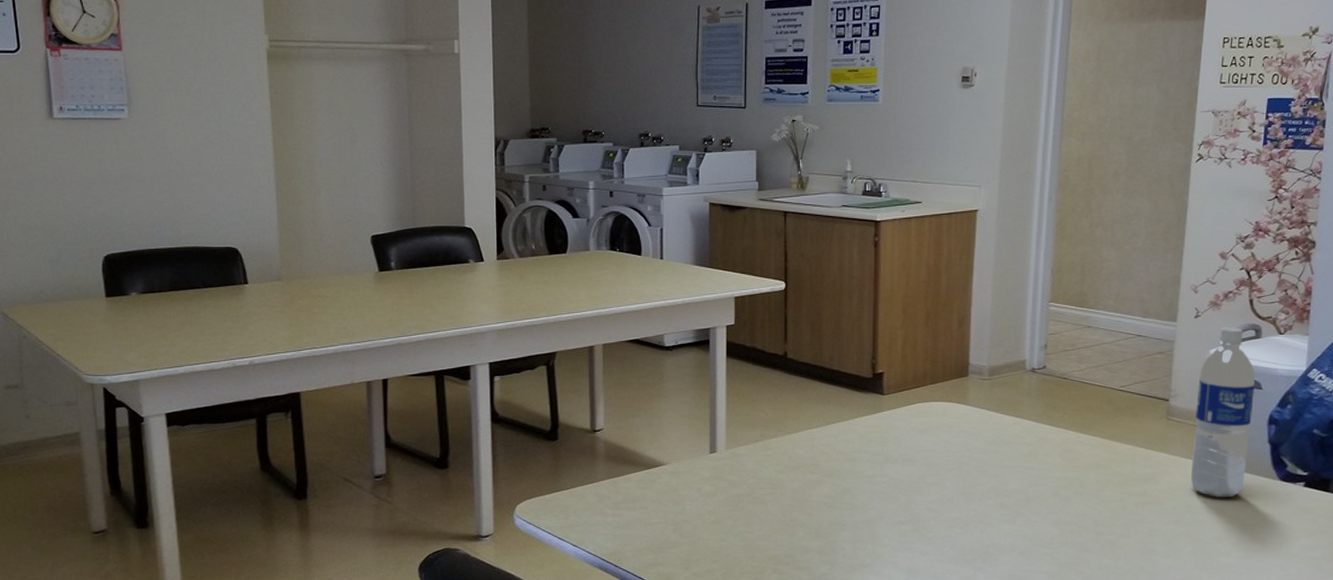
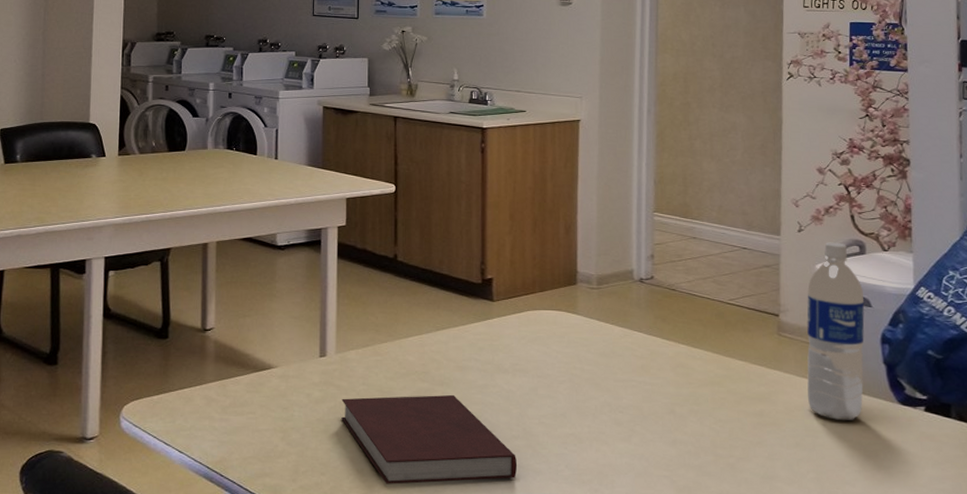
notebook: none [732,485,904,569] -> present [341,394,518,484]

